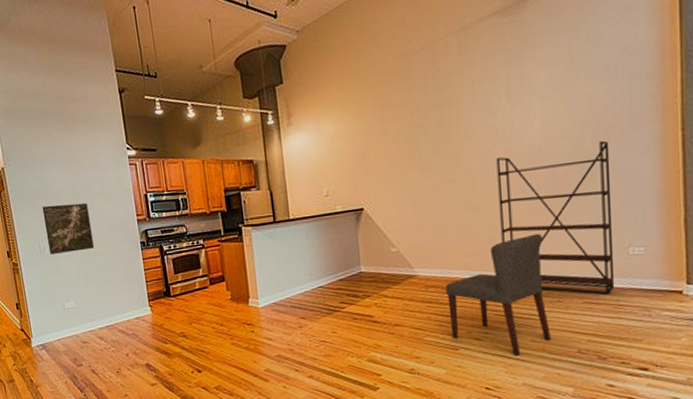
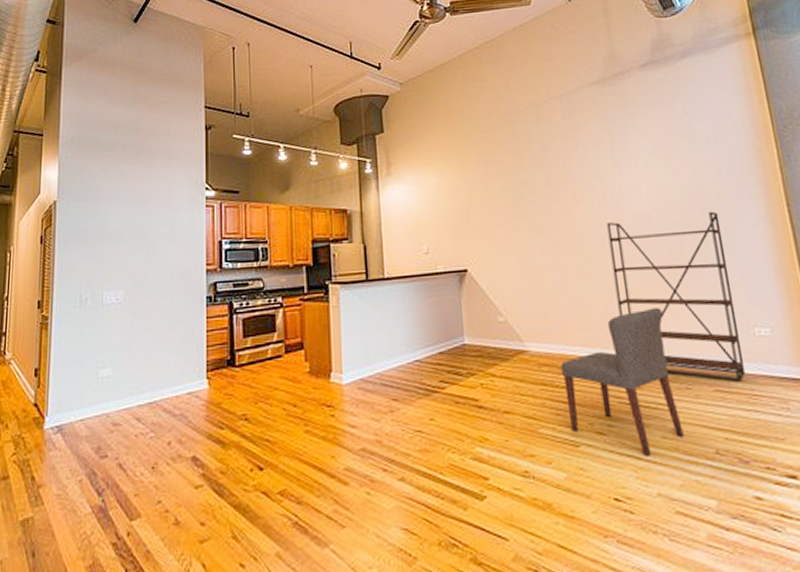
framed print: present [42,203,94,256] -> none [91,246,149,308]

